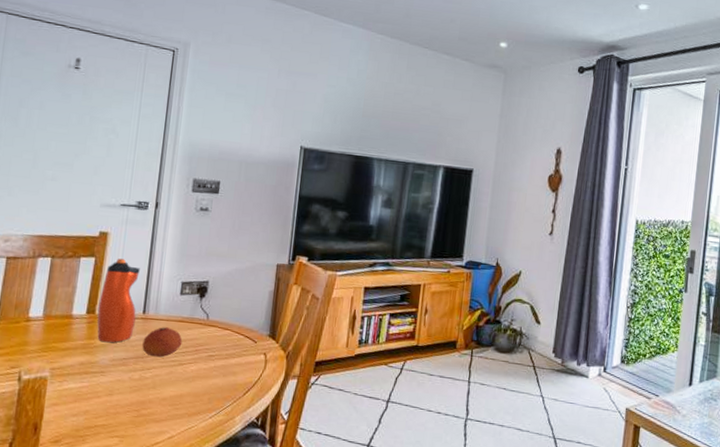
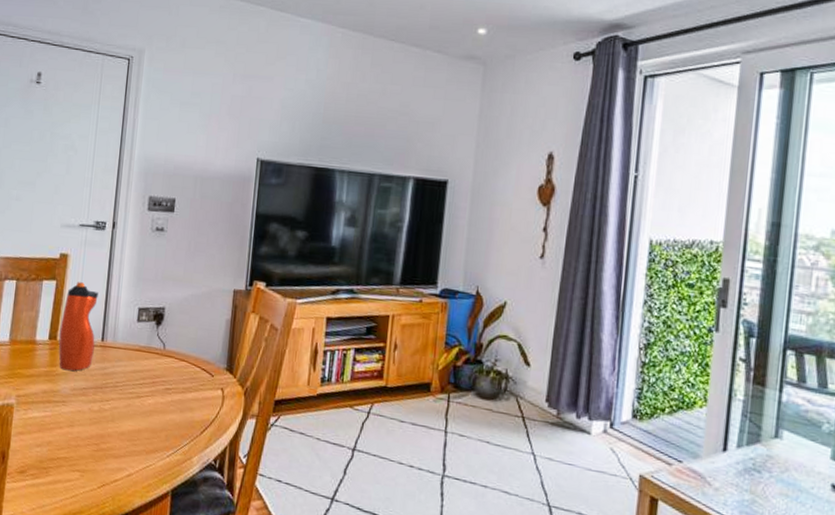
fruit: present [142,327,183,357] -> none [101,356,140,389]

